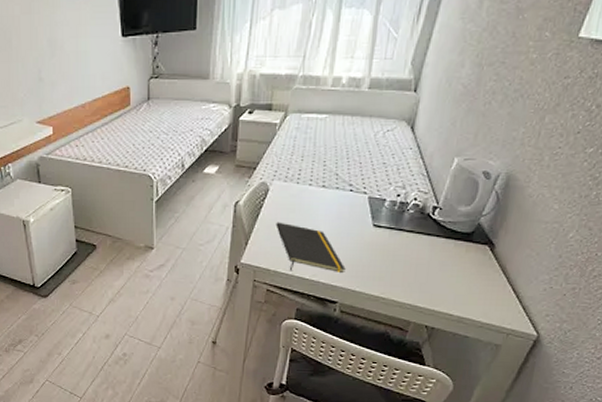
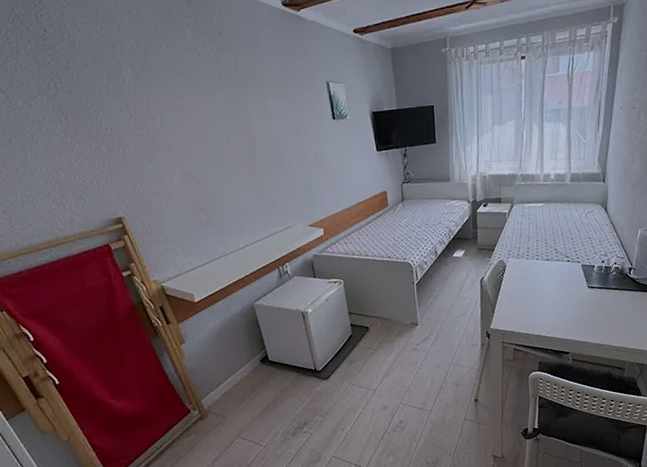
notepad: present [275,222,346,272] -> none [514,291,572,331]

